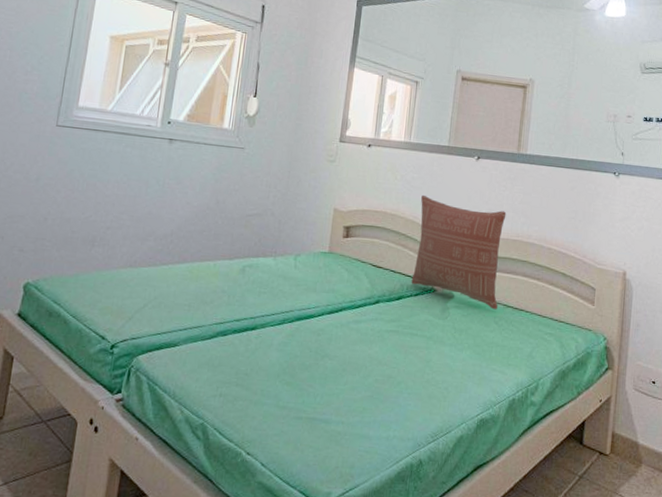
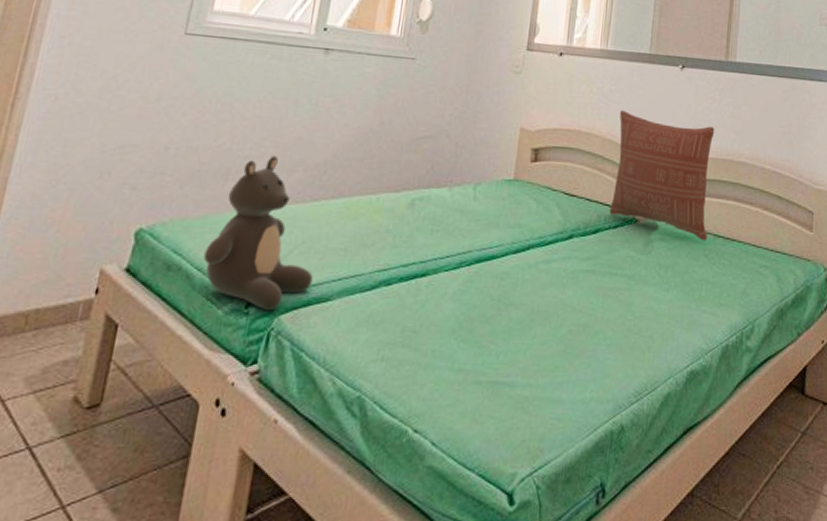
teddy bear: none [77,227,164,352] -> present [203,155,313,311]

